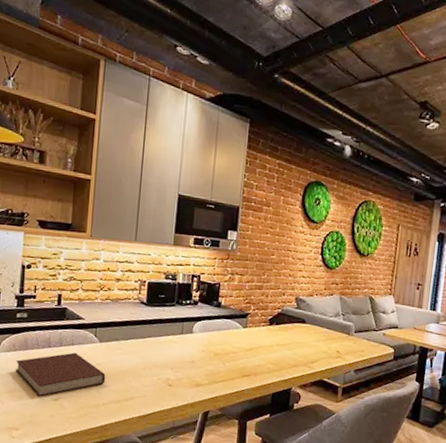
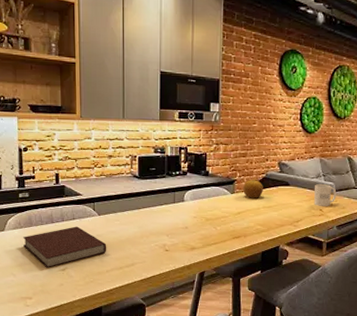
fruit: none [256,314,278,335] -> present [243,180,263,198]
mug: none [331,323,356,348] -> present [314,184,337,206]

